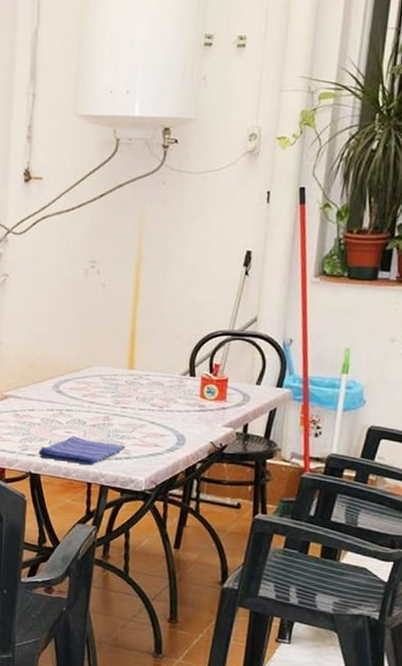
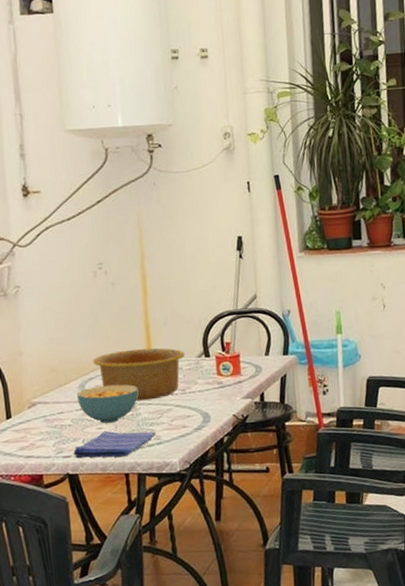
cereal bowl: none [50,389,114,429] -> present [77,384,138,424]
bowl: none [71,356,168,412] -> present [93,348,185,402]

